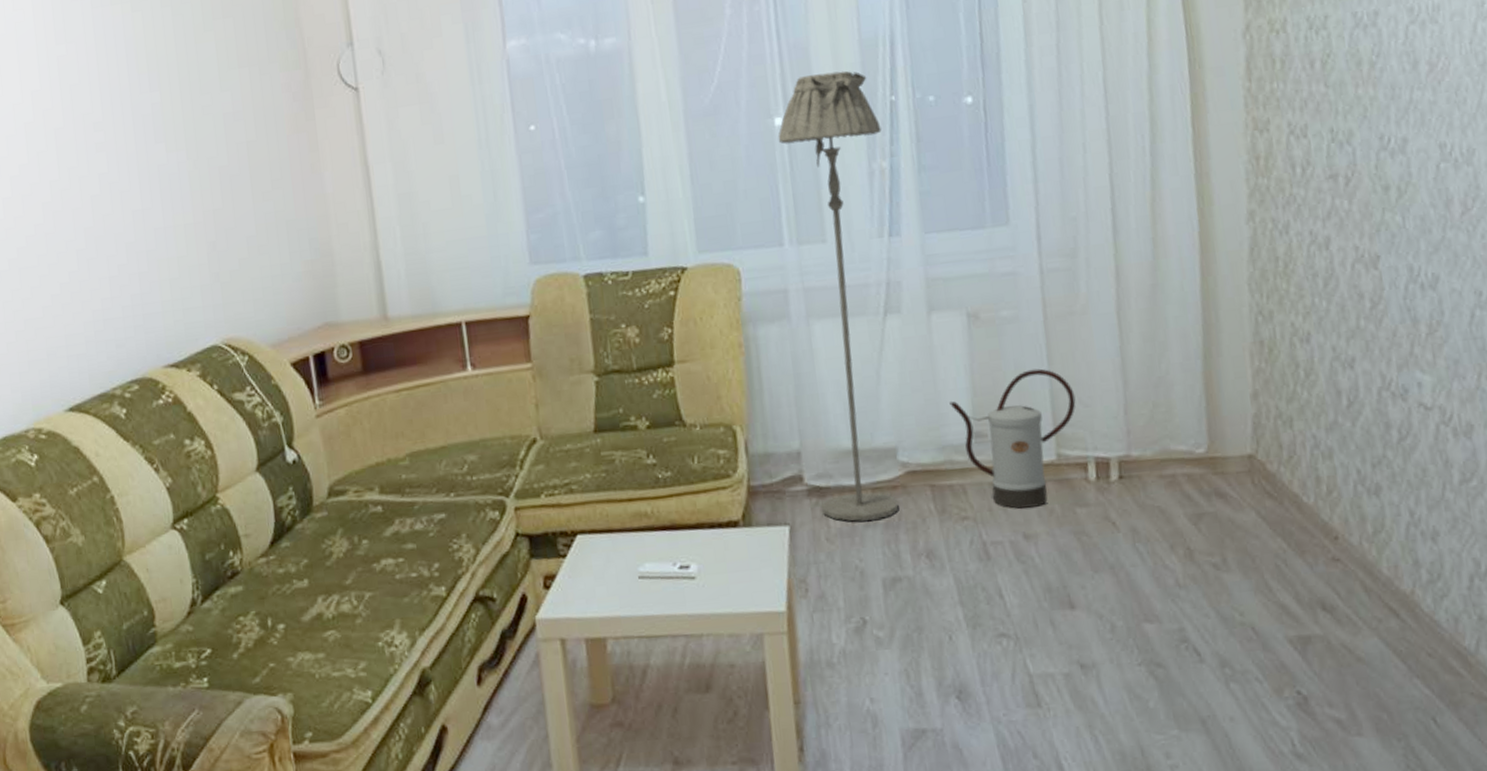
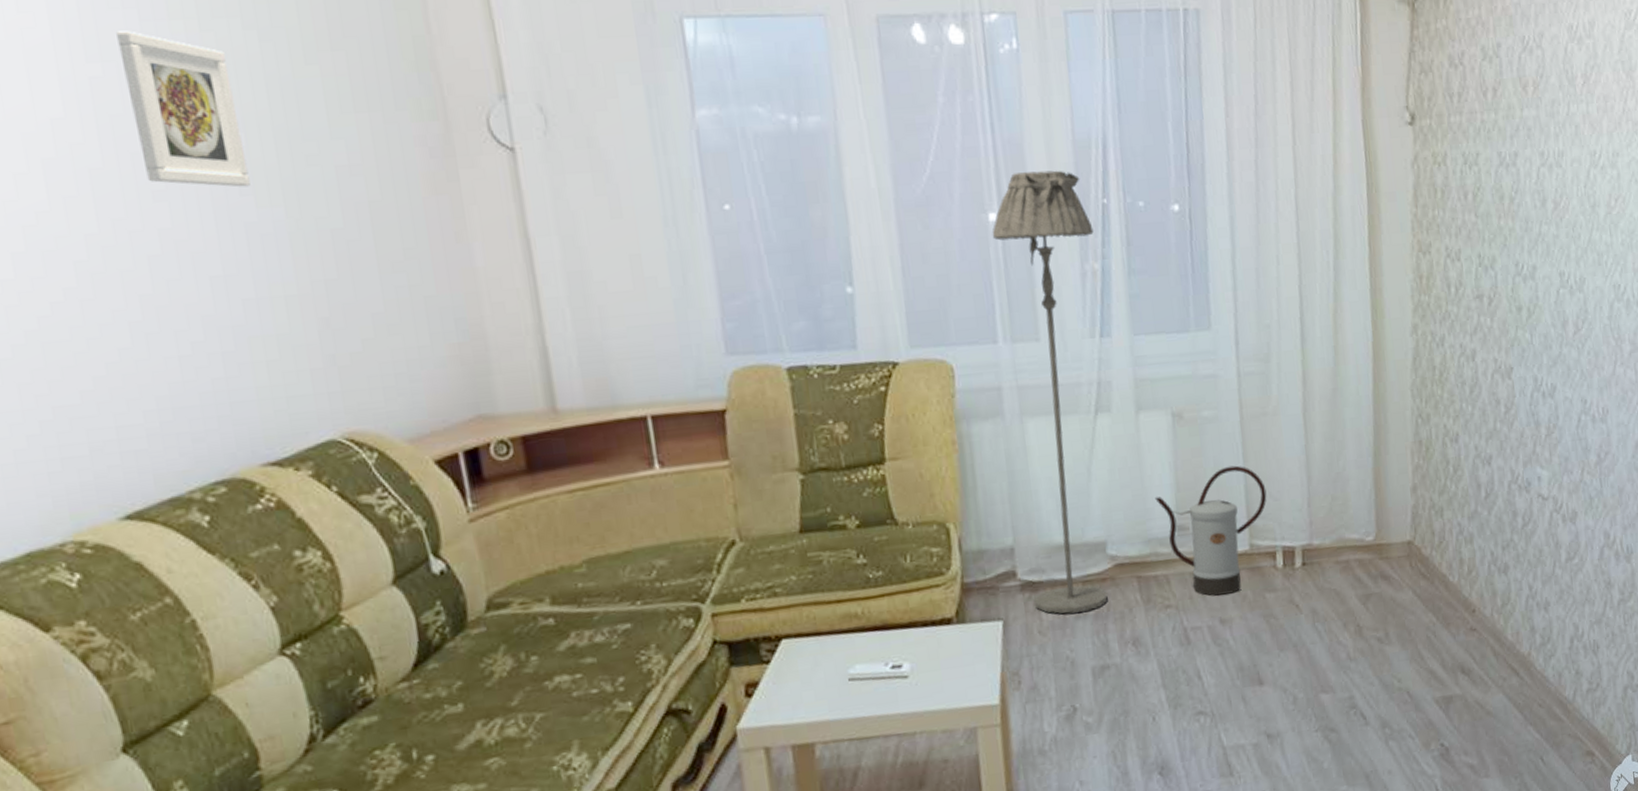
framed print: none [76,16,163,137] -> present [116,30,251,187]

